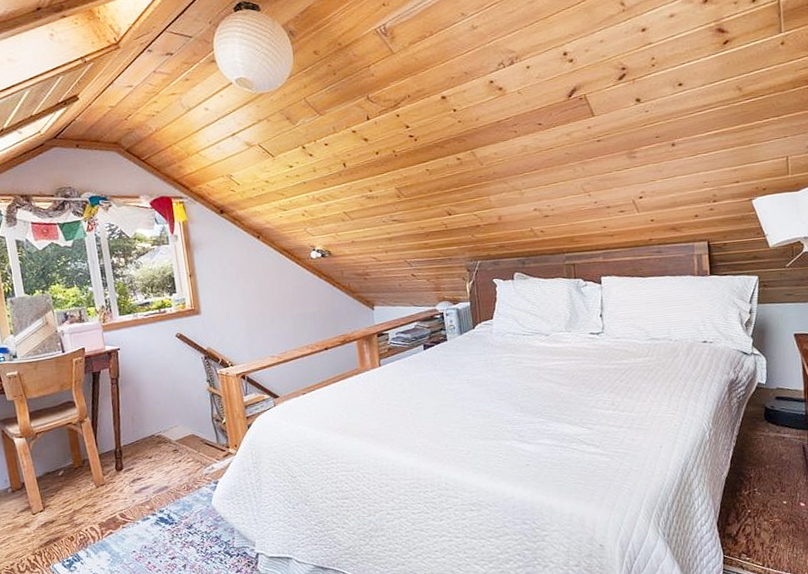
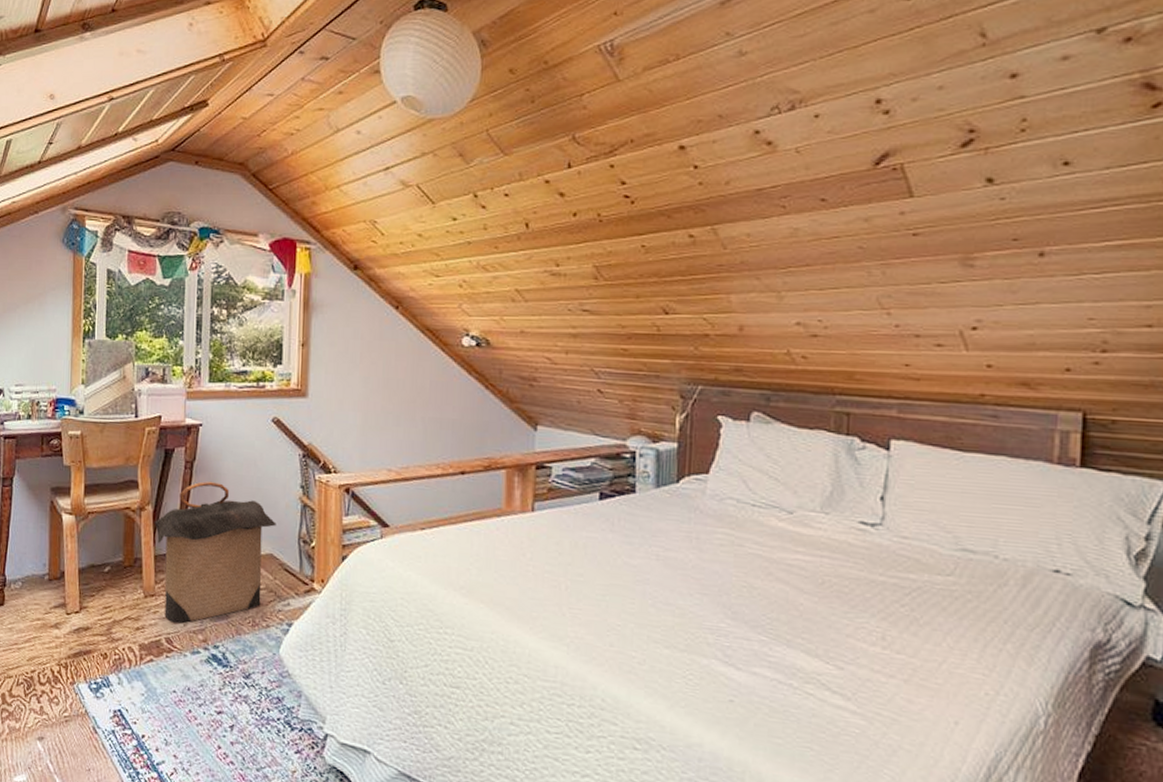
laundry hamper: none [93,390,193,501] -> present [154,481,276,623]

